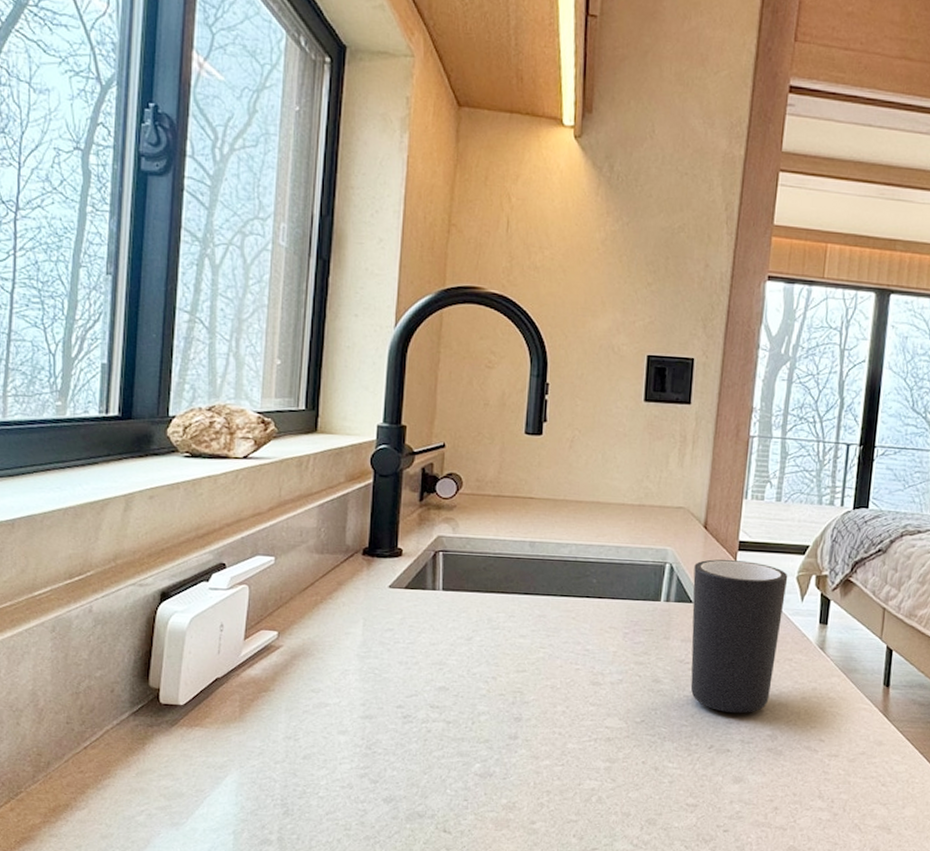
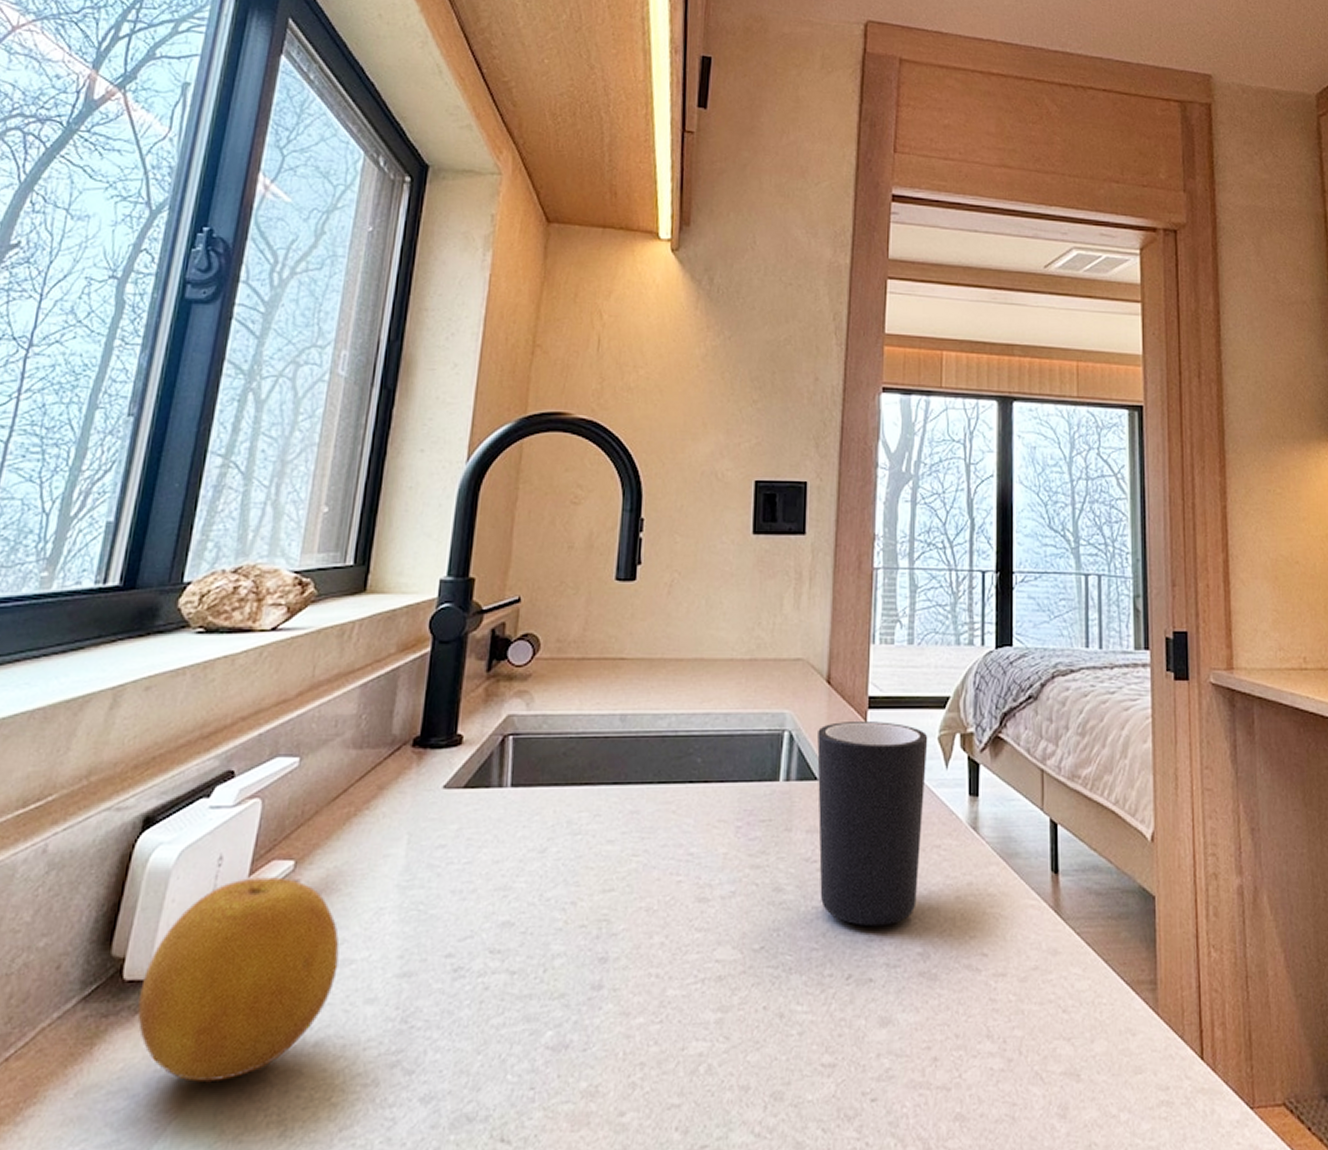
fruit: none [173,641,317,775] -> present [137,877,340,1082]

